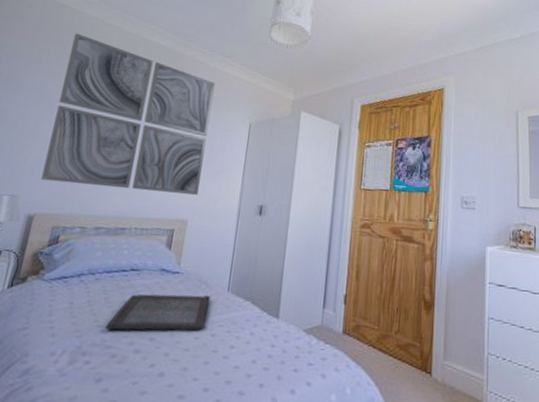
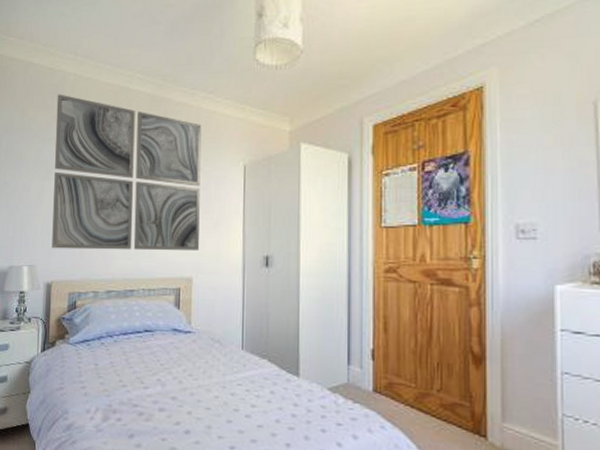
serving tray: present [105,294,211,331] -> none [130,353,225,390]

